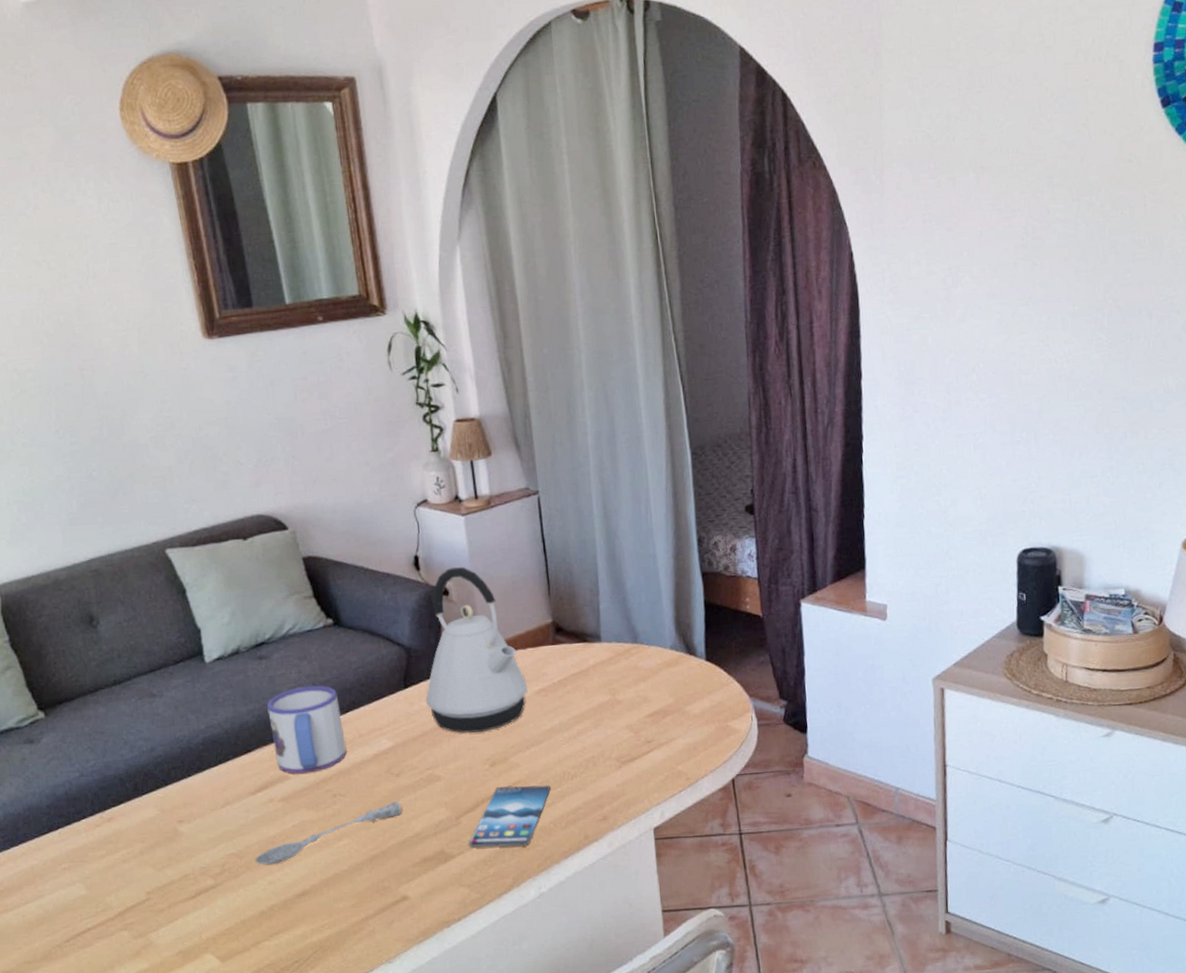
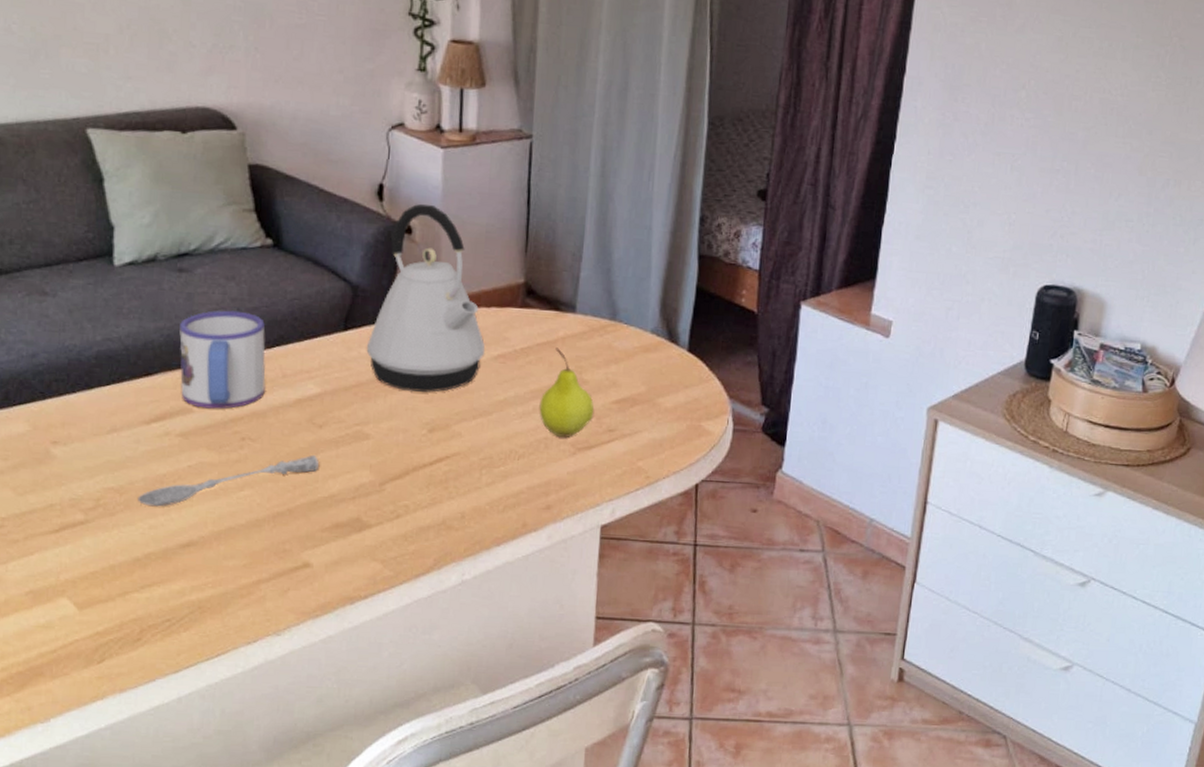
smartphone: present [468,785,551,848] -> none [389,456,493,526]
fruit: none [582,675,632,754] -> present [539,347,594,437]

